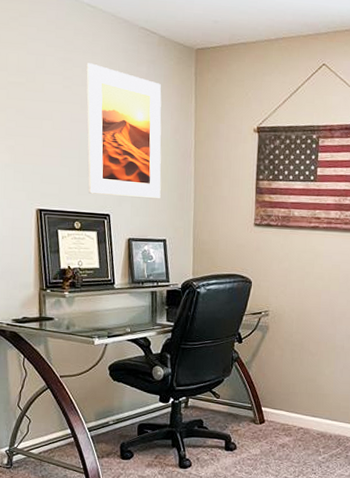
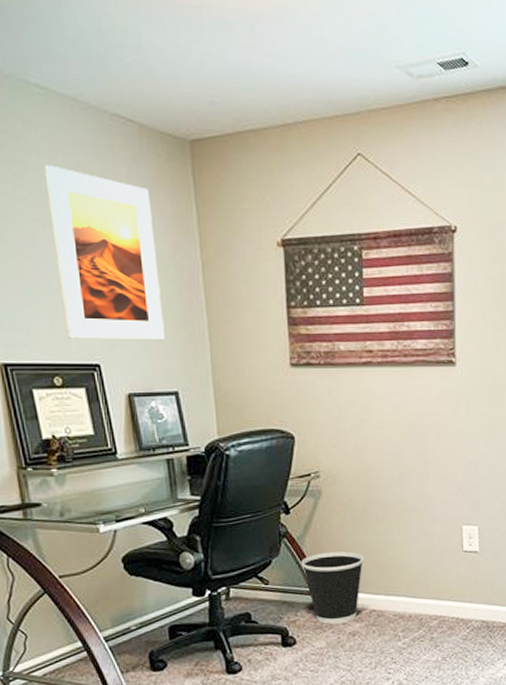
wastebasket: none [247,376,298,436] -> present [301,551,364,624]

